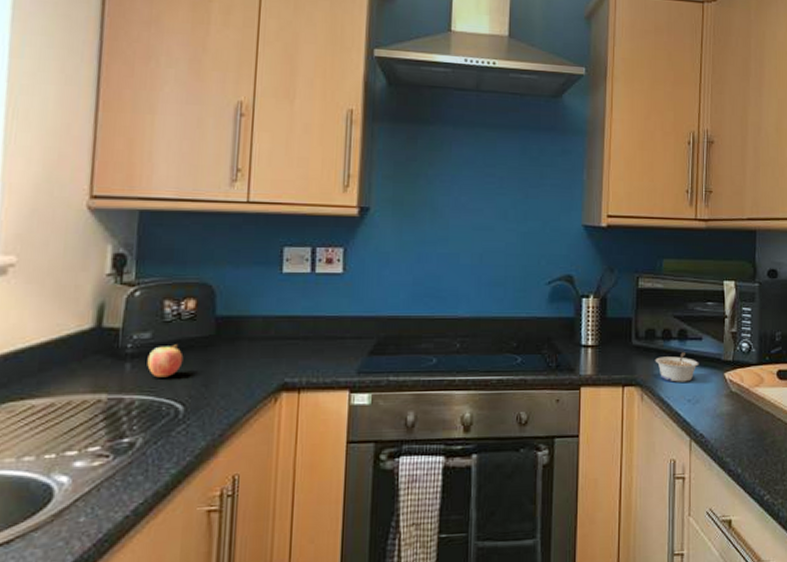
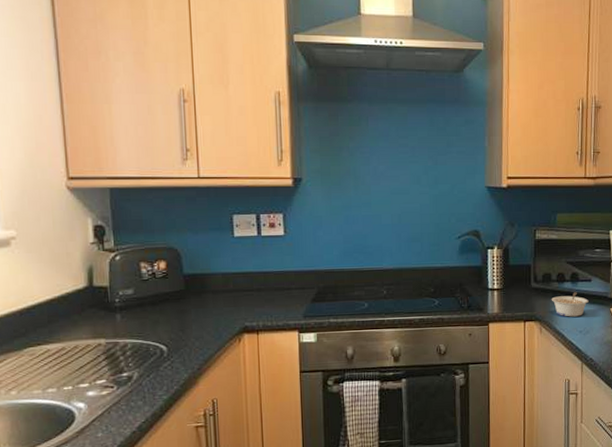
fruit: present [147,344,184,378] -> none [133,298,162,325]

